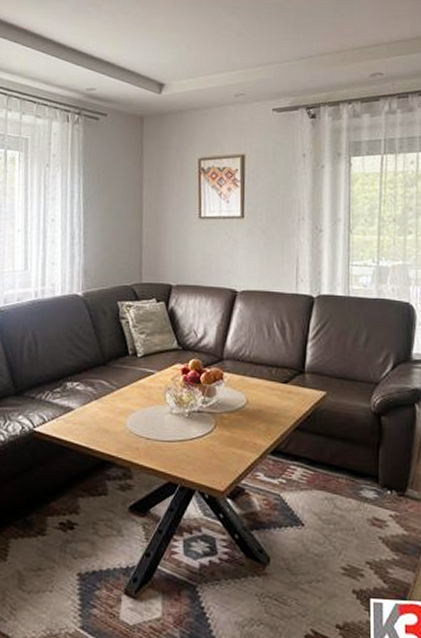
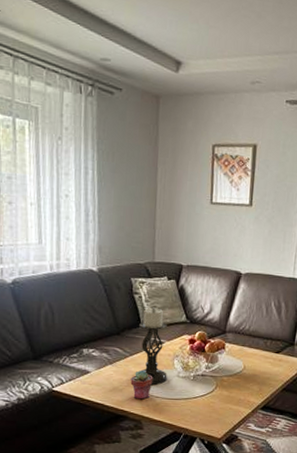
potted succulent: none [118,406,143,442] -> present [130,370,153,400]
candle holder: none [127,333,159,425] -> present [139,307,167,386]

